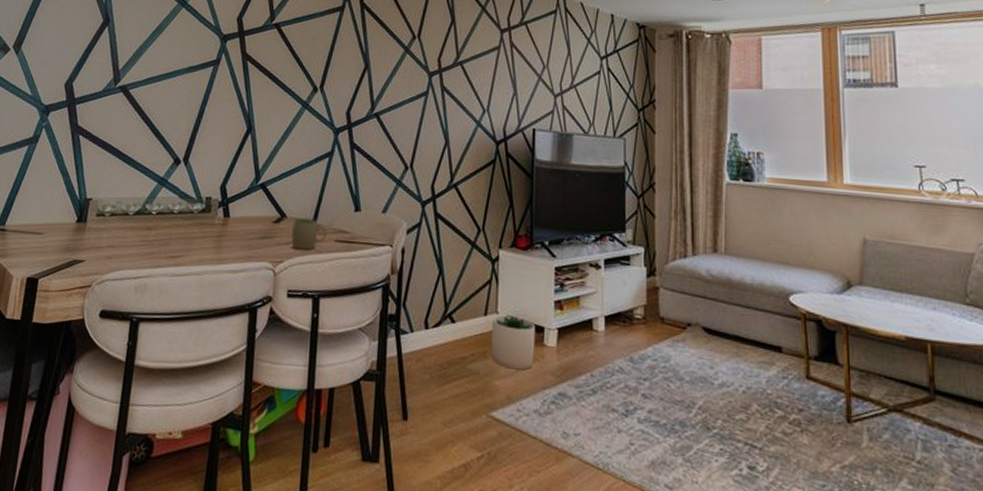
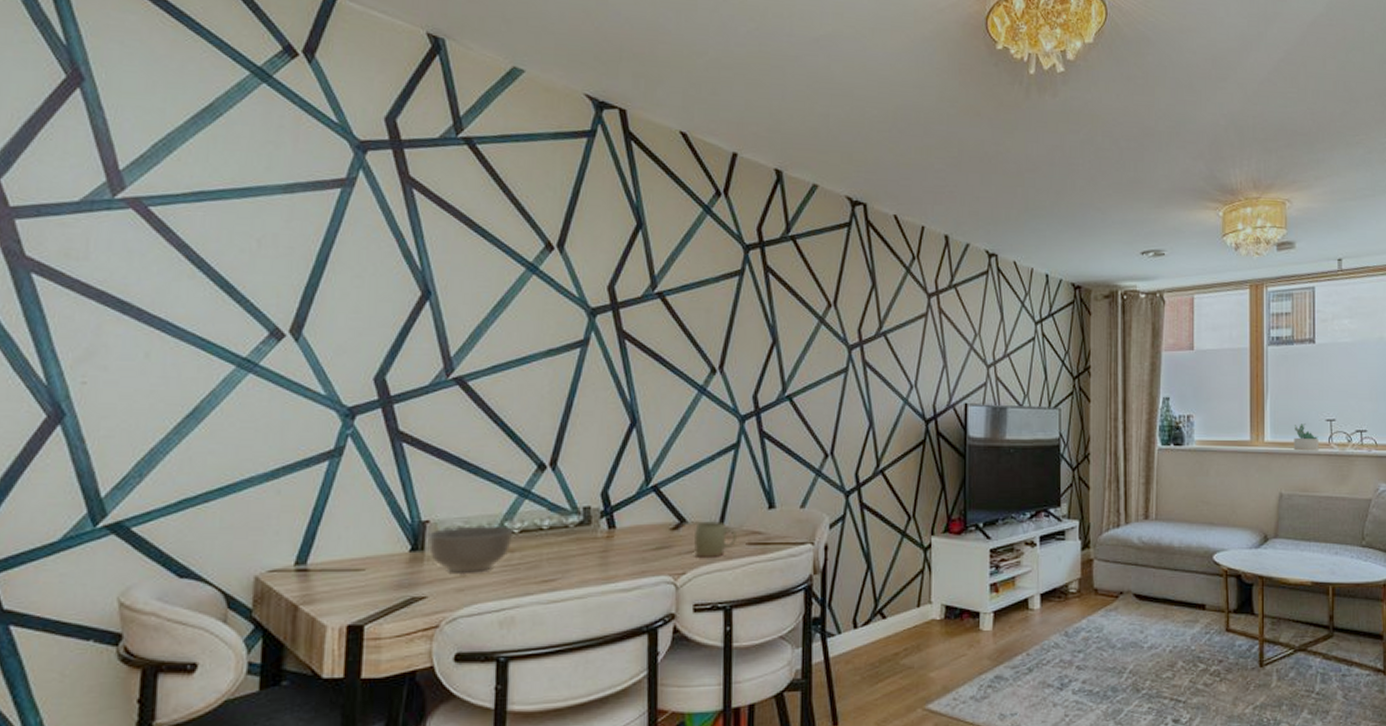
bowl: none [90,205,152,245] -> present [428,525,514,573]
planter: present [491,315,536,370] -> none [925,604,971,659]
succulent plant: none [877,168,907,198] -> present [1294,424,1319,451]

